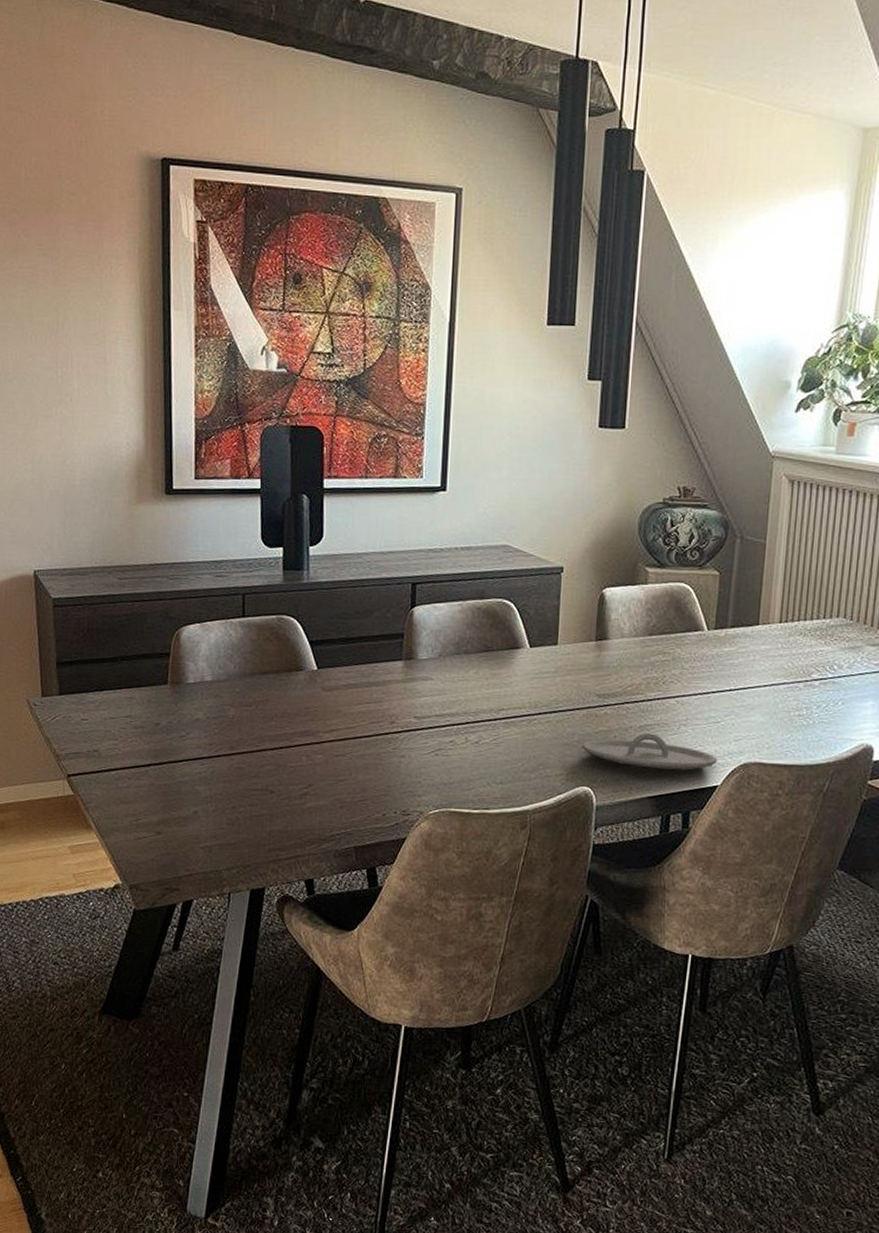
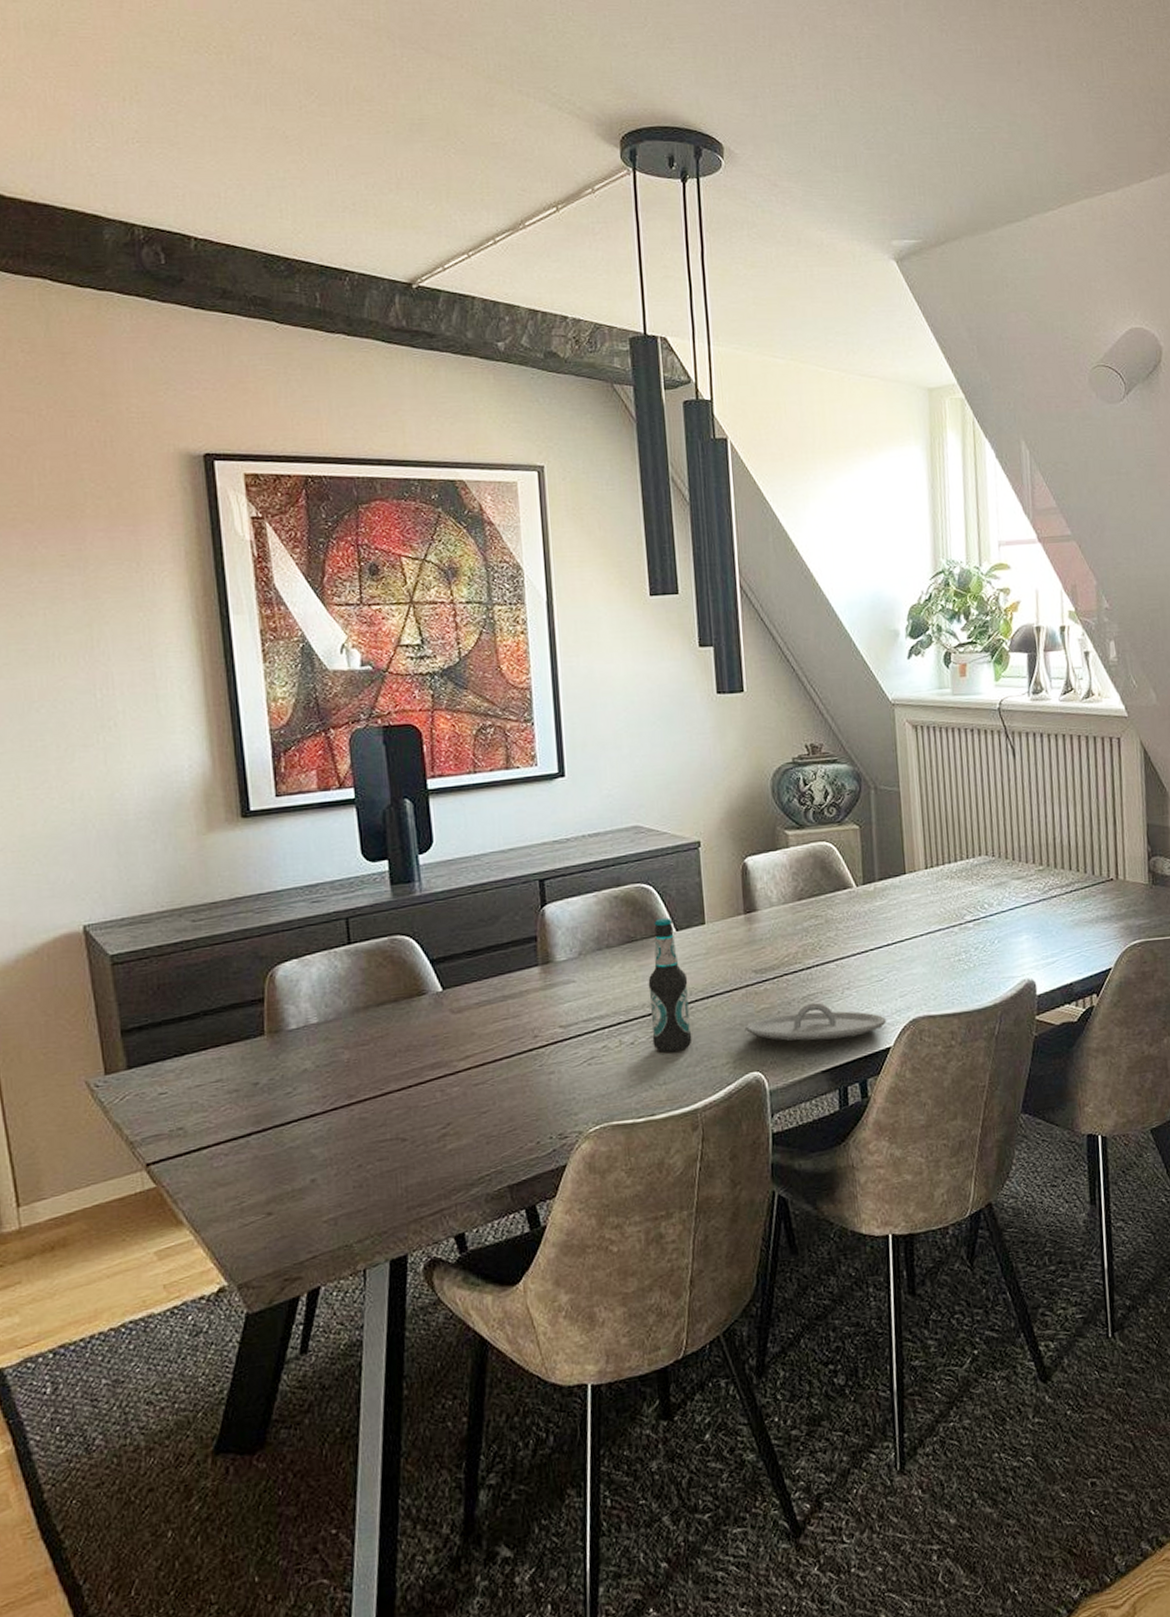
bottle: none [495,633,535,756] -> present [648,917,692,1053]

